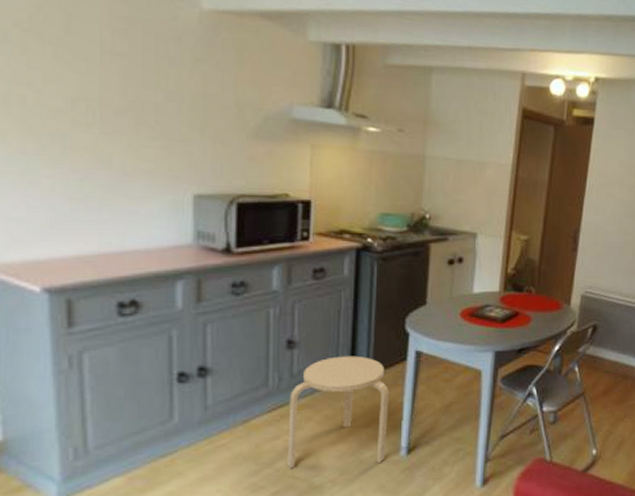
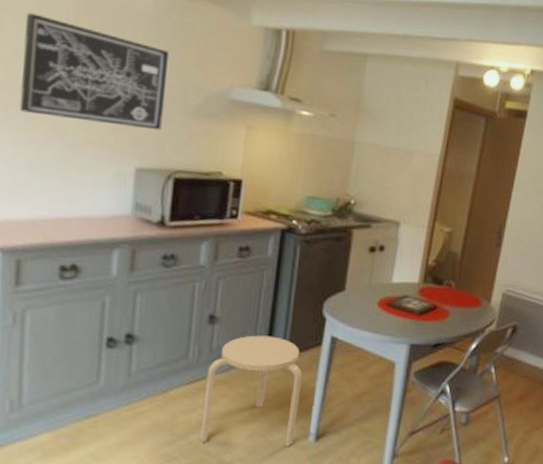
wall art: none [53,33,221,154] -> present [19,13,169,131]

